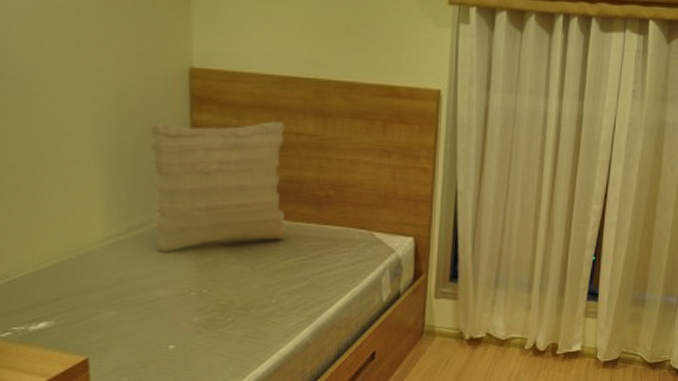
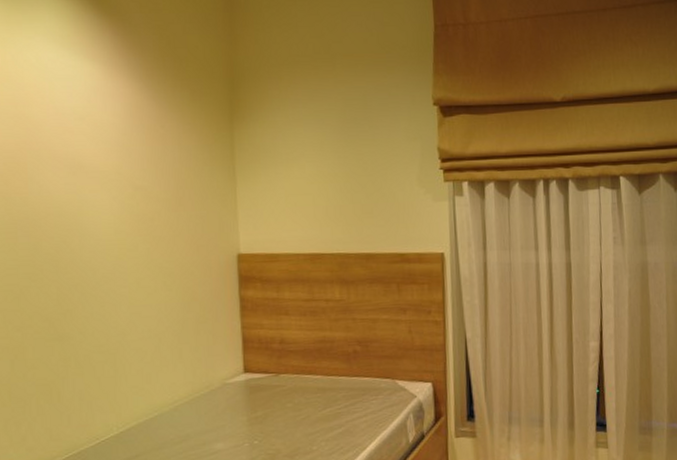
pillow: present [149,121,287,253] -> none [207,291,322,410]

